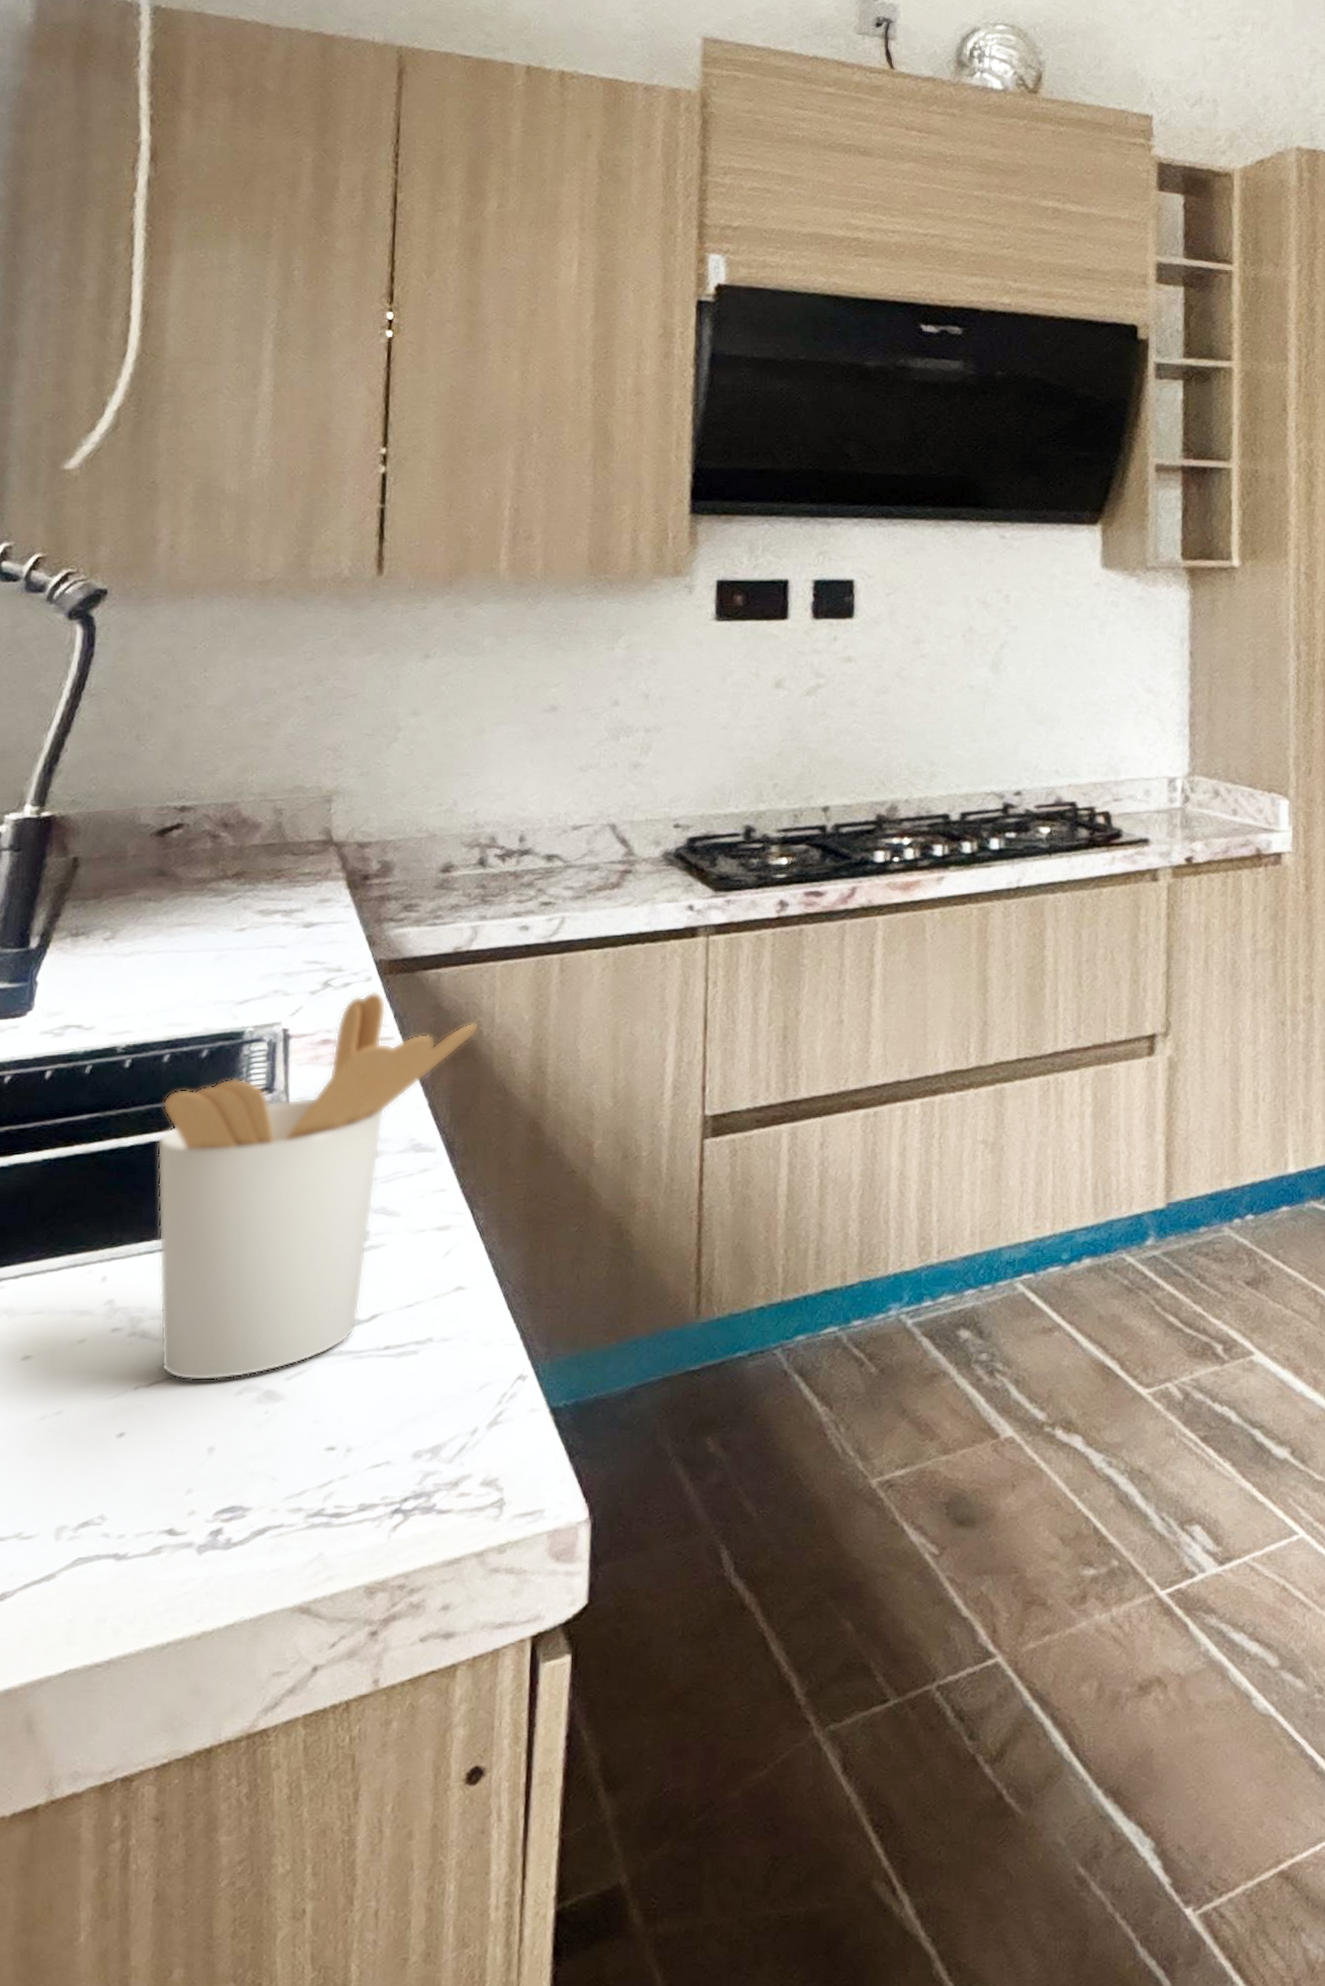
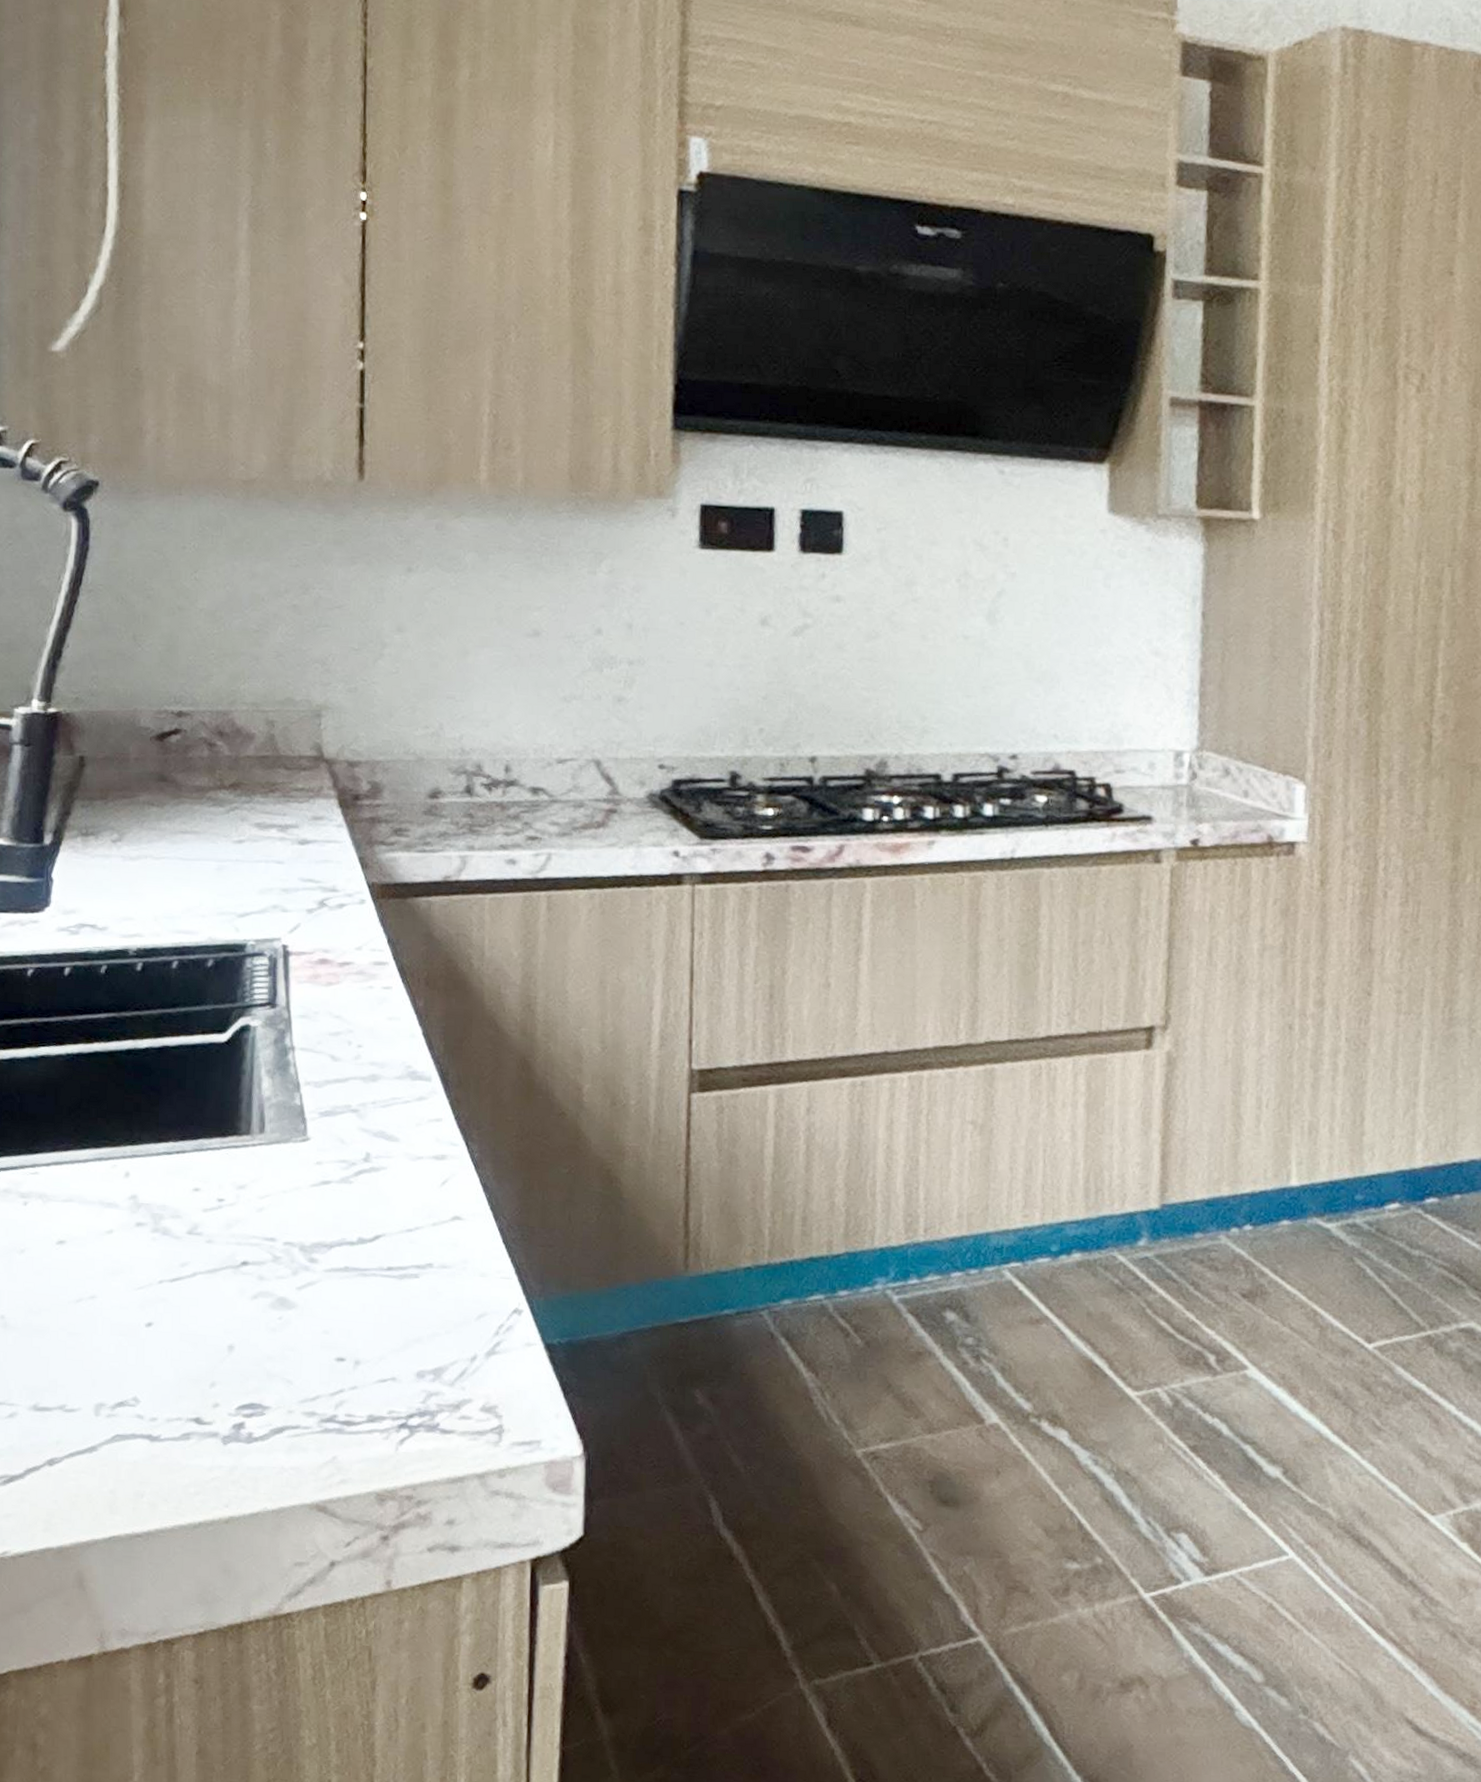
utensil holder: present [157,992,479,1382] -> none [170,915,470,1283]

